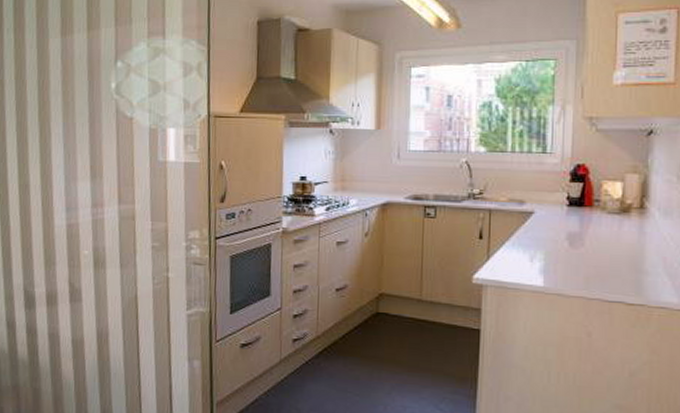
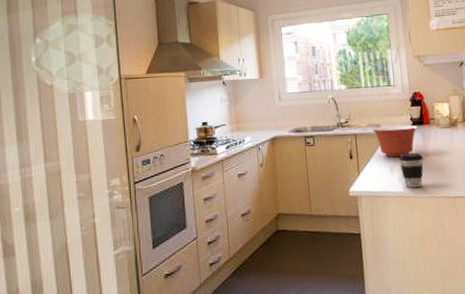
mixing bowl: none [513,203,575,244] -> present [372,125,418,158]
coffee cup: none [544,239,577,284] -> present [399,152,424,188]

